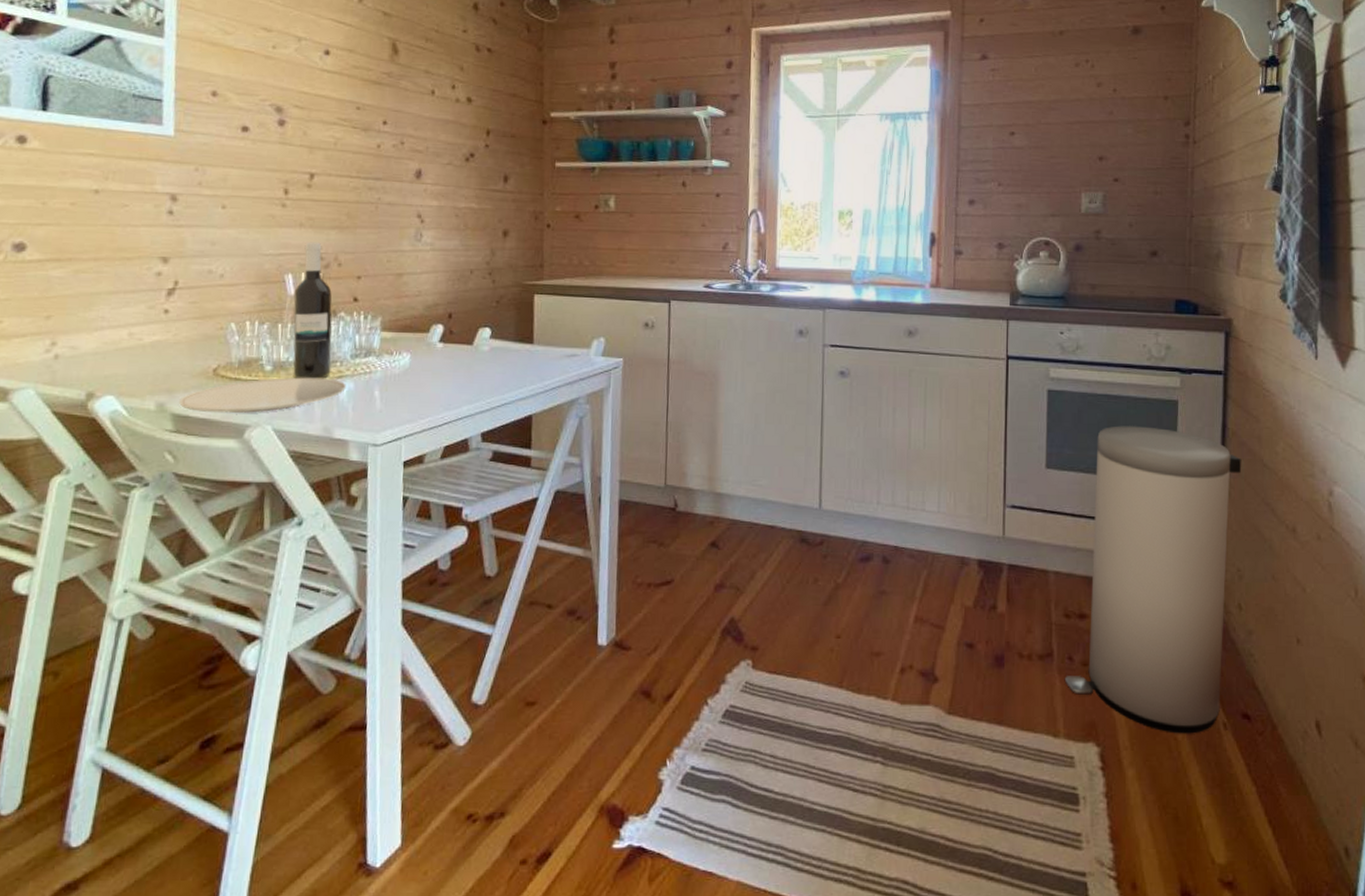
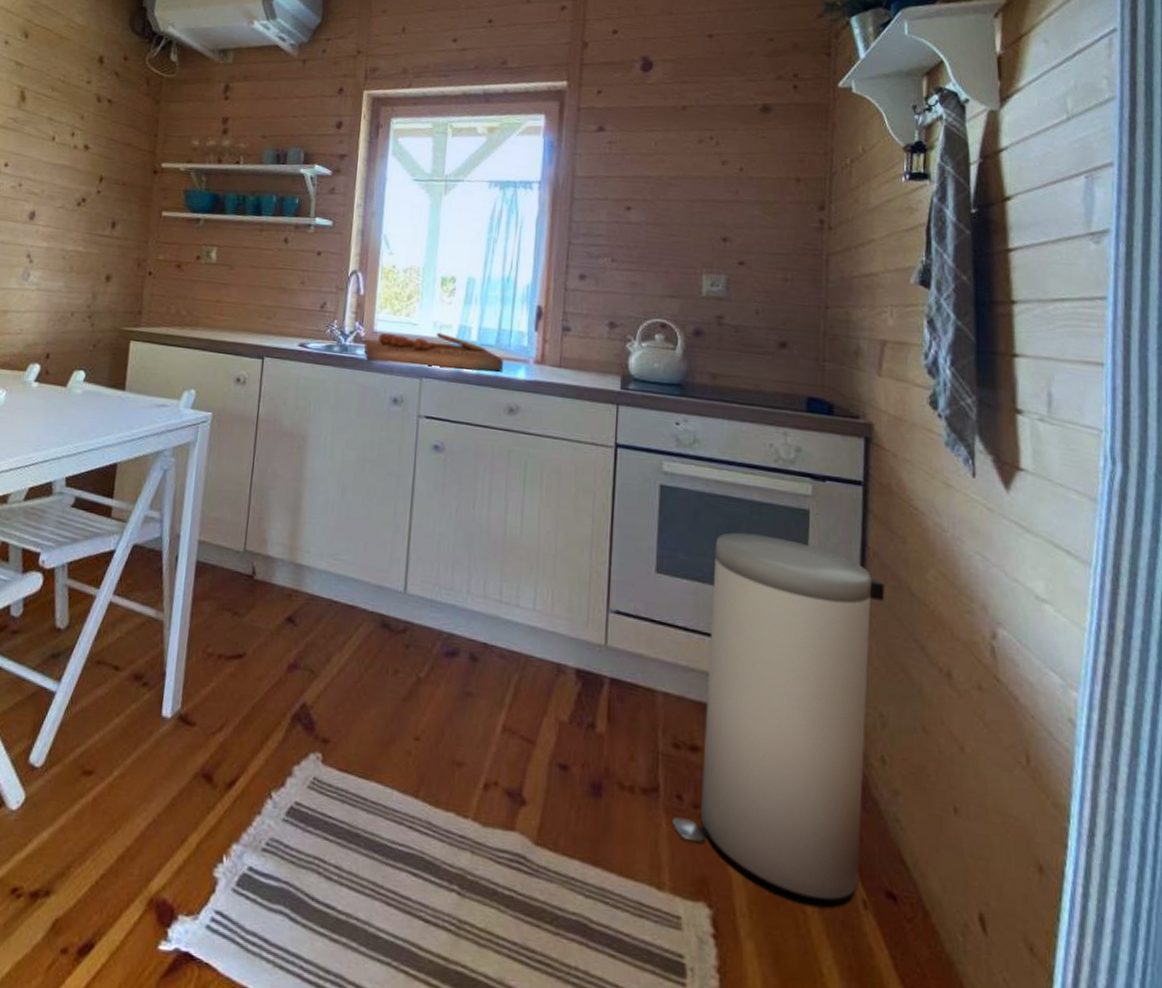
cutting board: none [767,265,902,298] -> present [363,333,504,372]

